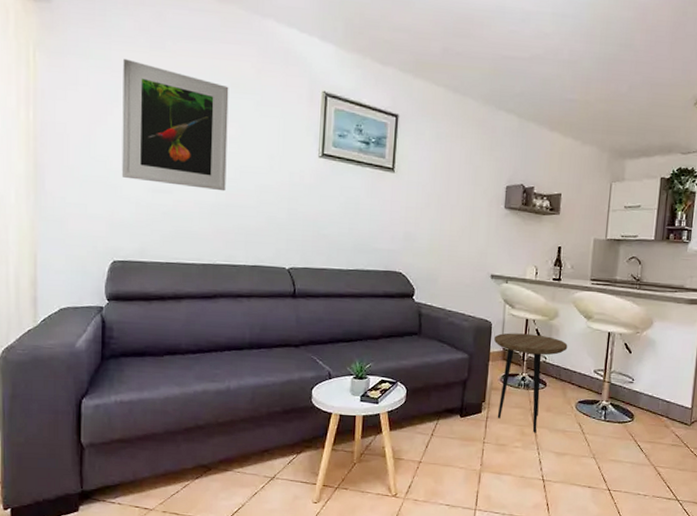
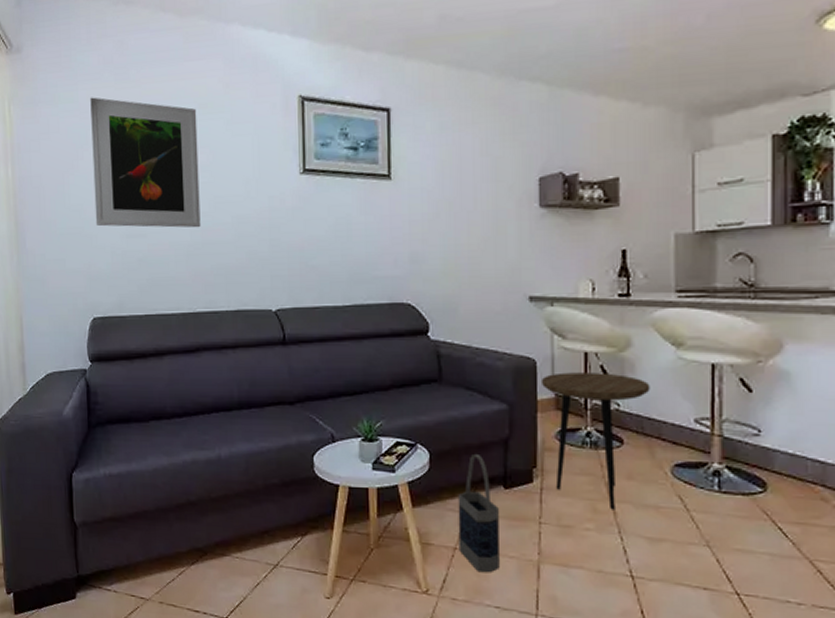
bag: none [422,390,455,480] -> present [458,453,500,573]

